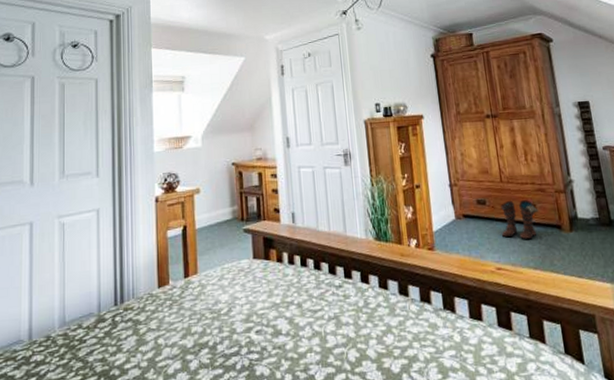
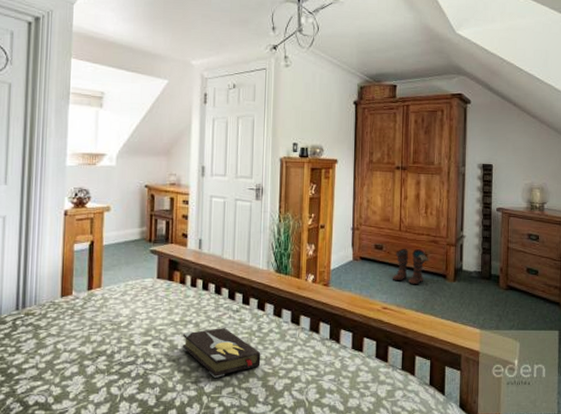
hardback book: none [285,306,373,364] -> present [182,328,261,378]

